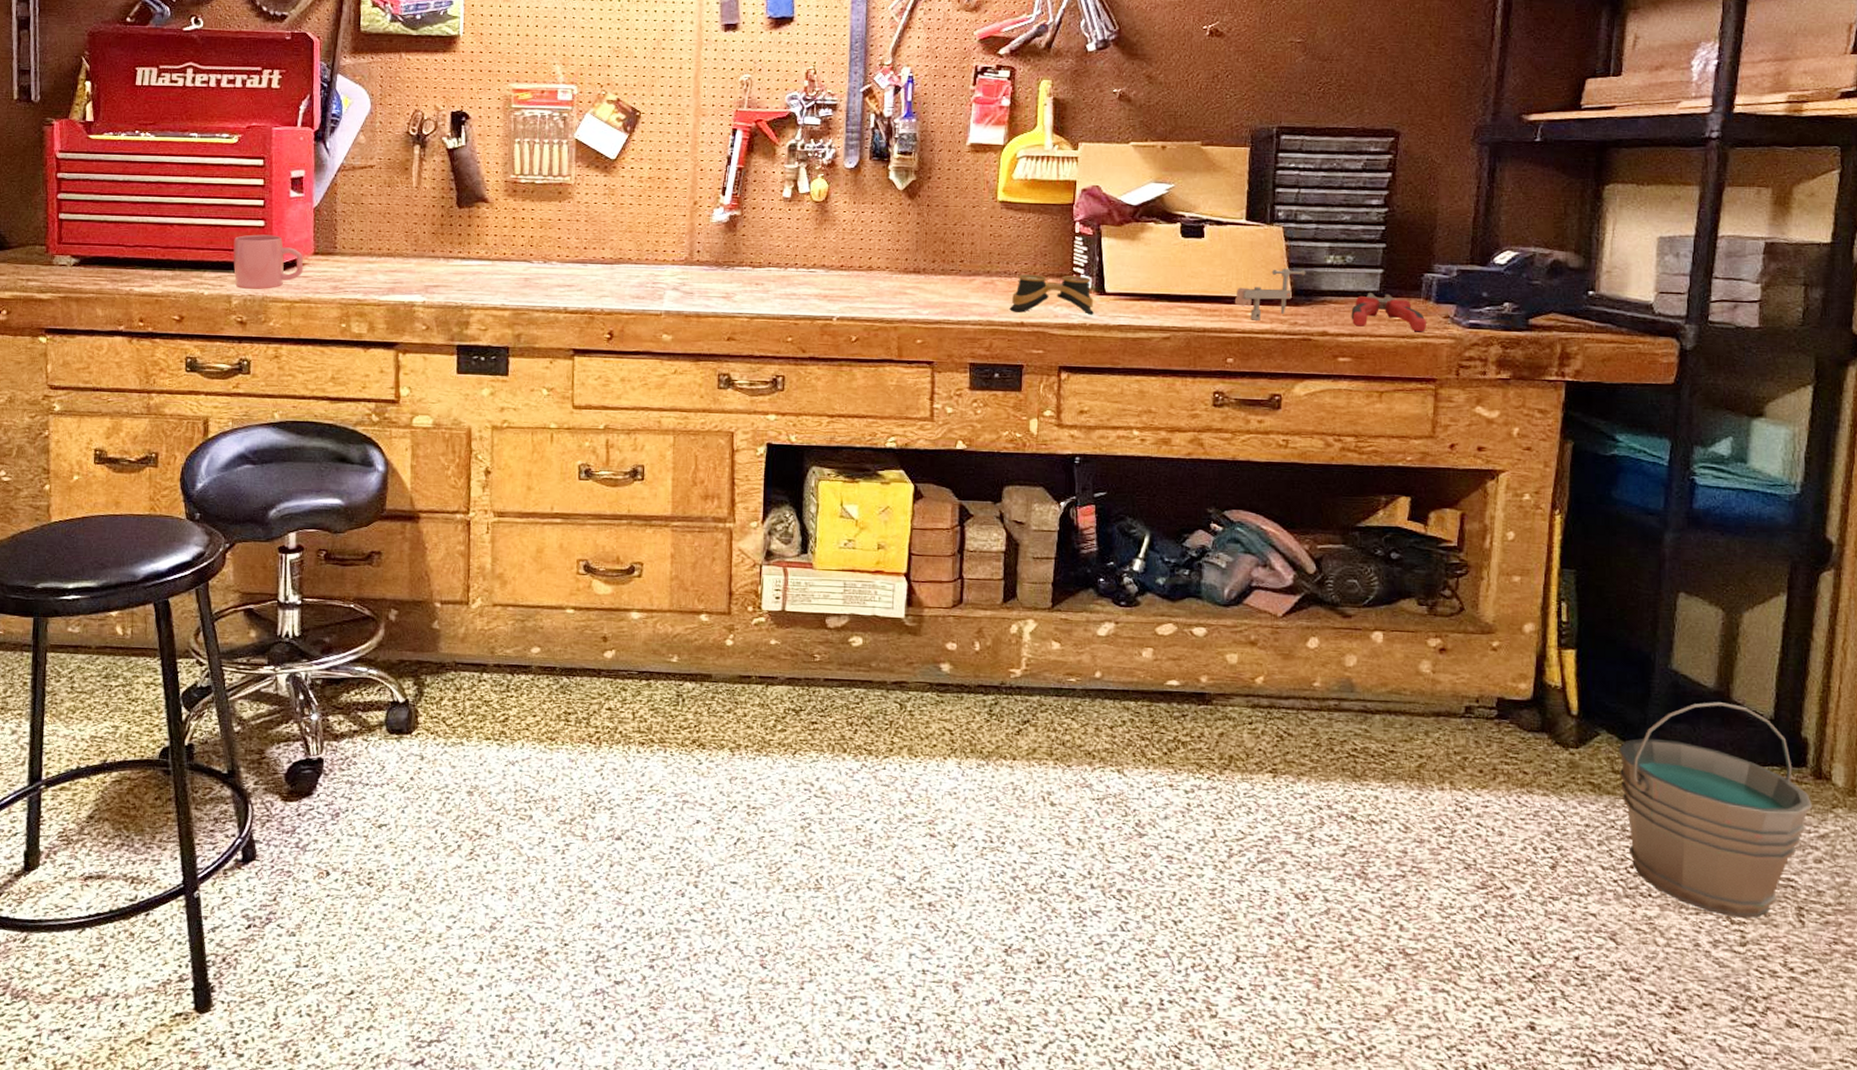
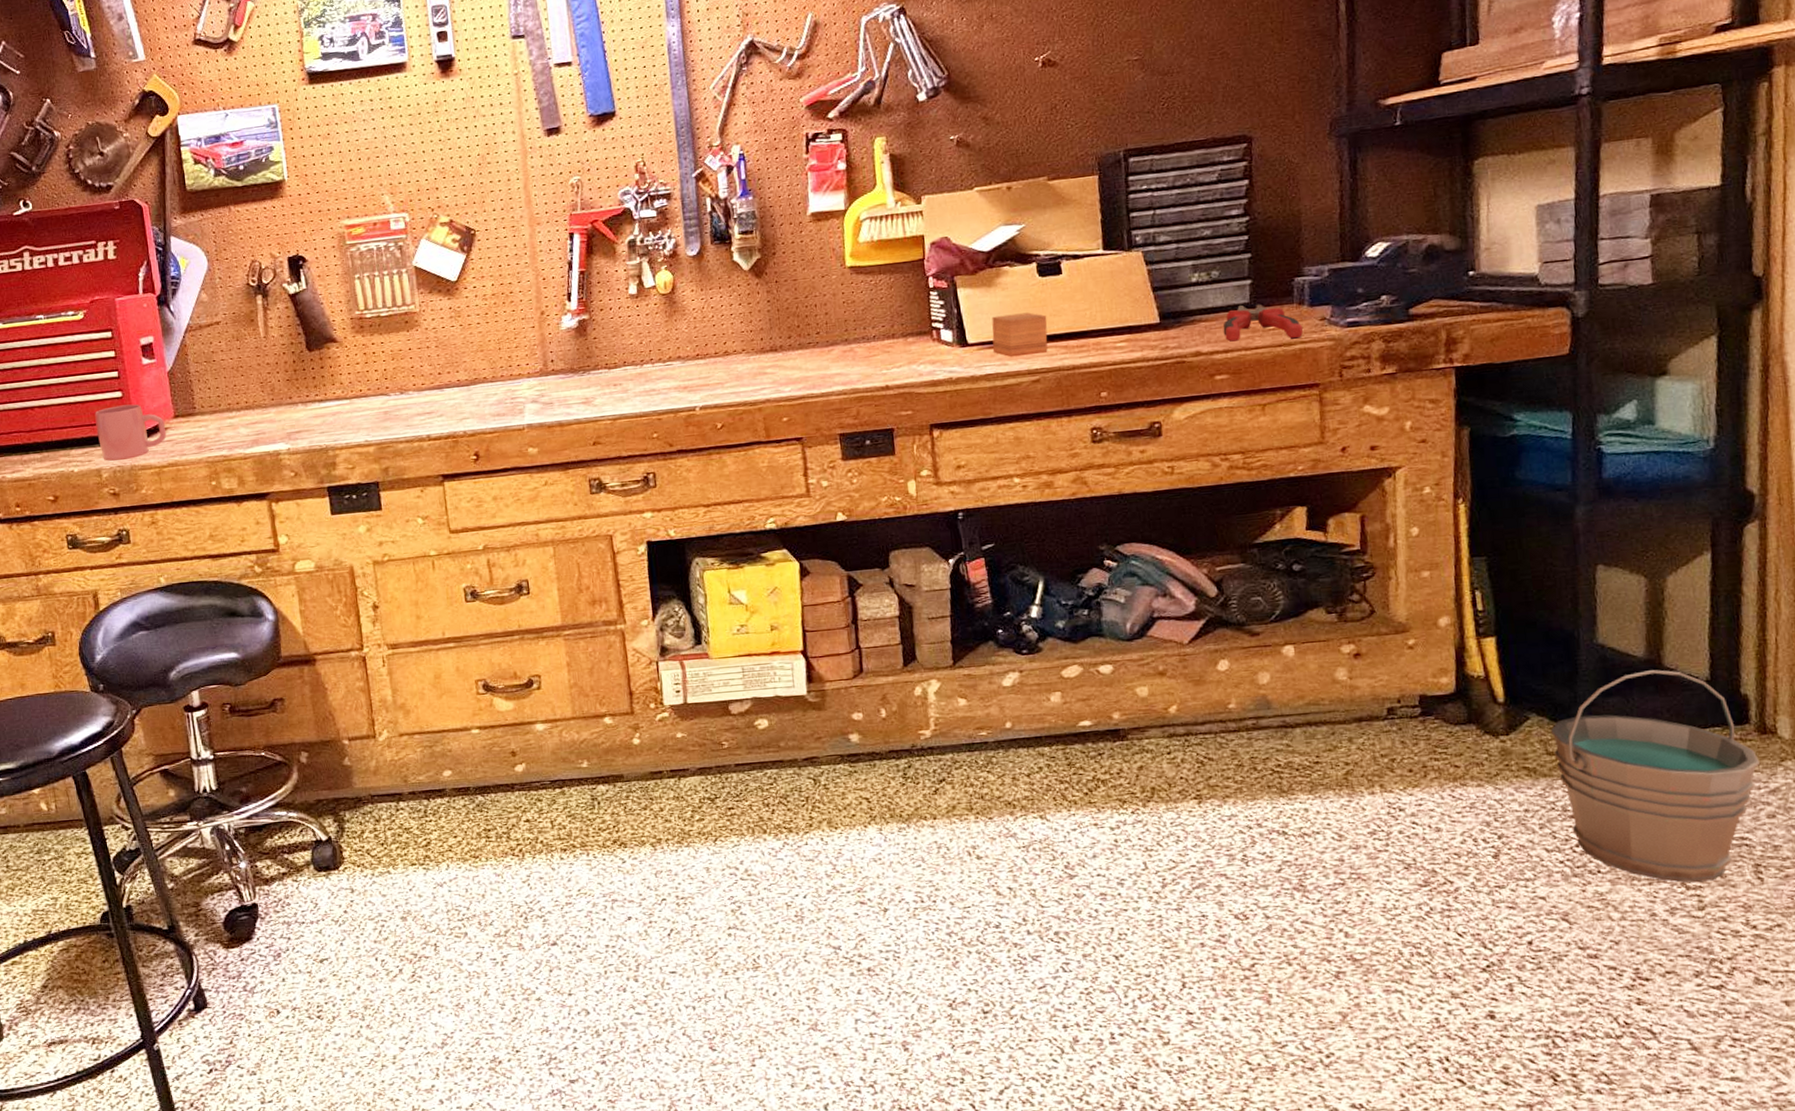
goggles: present [1010,274,1094,315] -> none [872,330,959,377]
wooden block: none [1128,269,1185,313] -> present [992,312,1048,357]
clamp: present [1234,268,1306,321] -> none [1101,292,1172,351]

